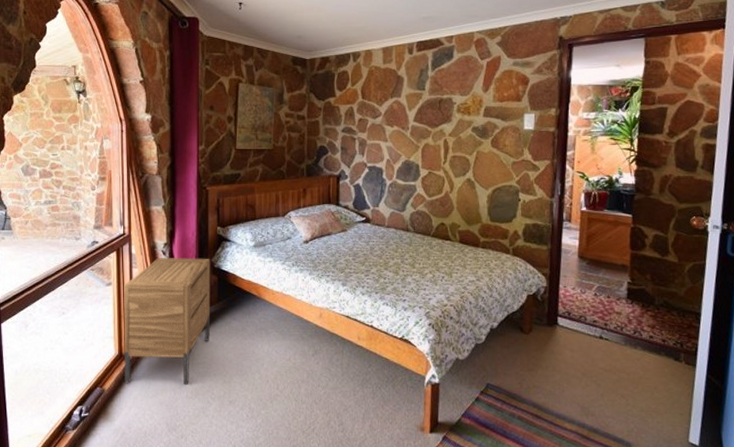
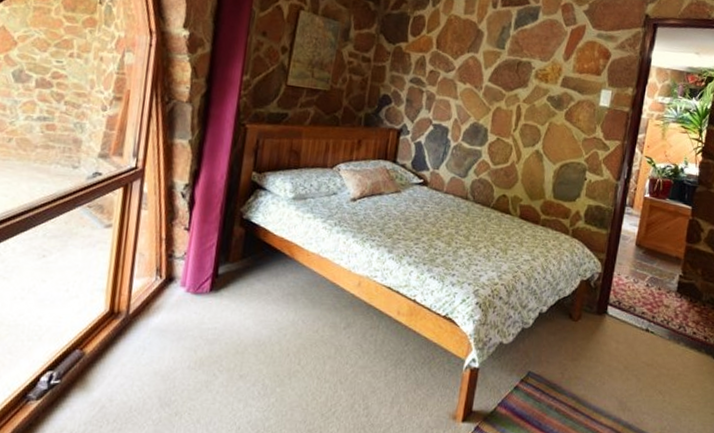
nightstand: present [124,258,211,385] -> none [113,200,239,353]

